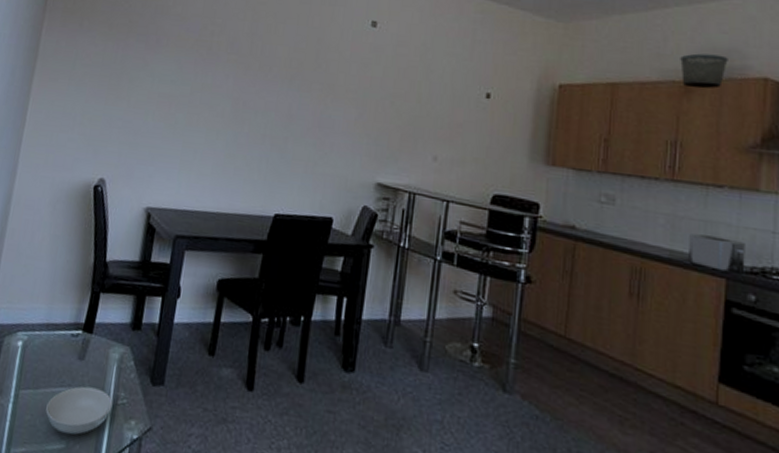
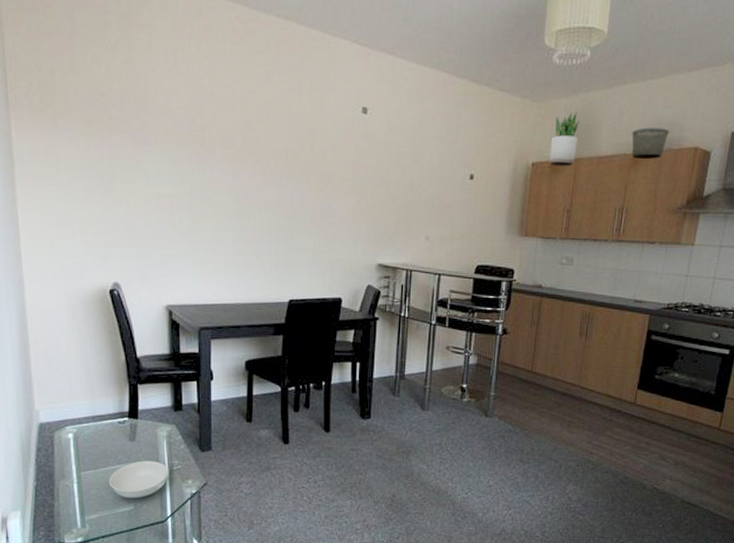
planter: none [579,33,614,91] -> present [549,111,579,167]
toaster: present [689,233,745,274] -> none [624,282,666,311]

